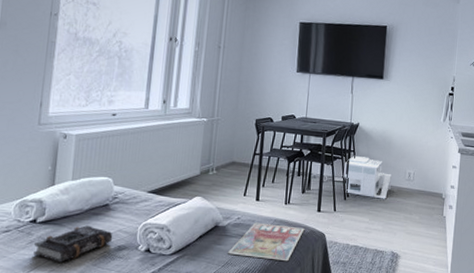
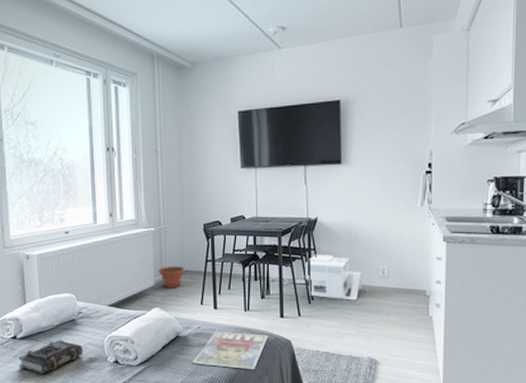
plant pot: none [205,156,232,178] -> present [158,266,185,288]

